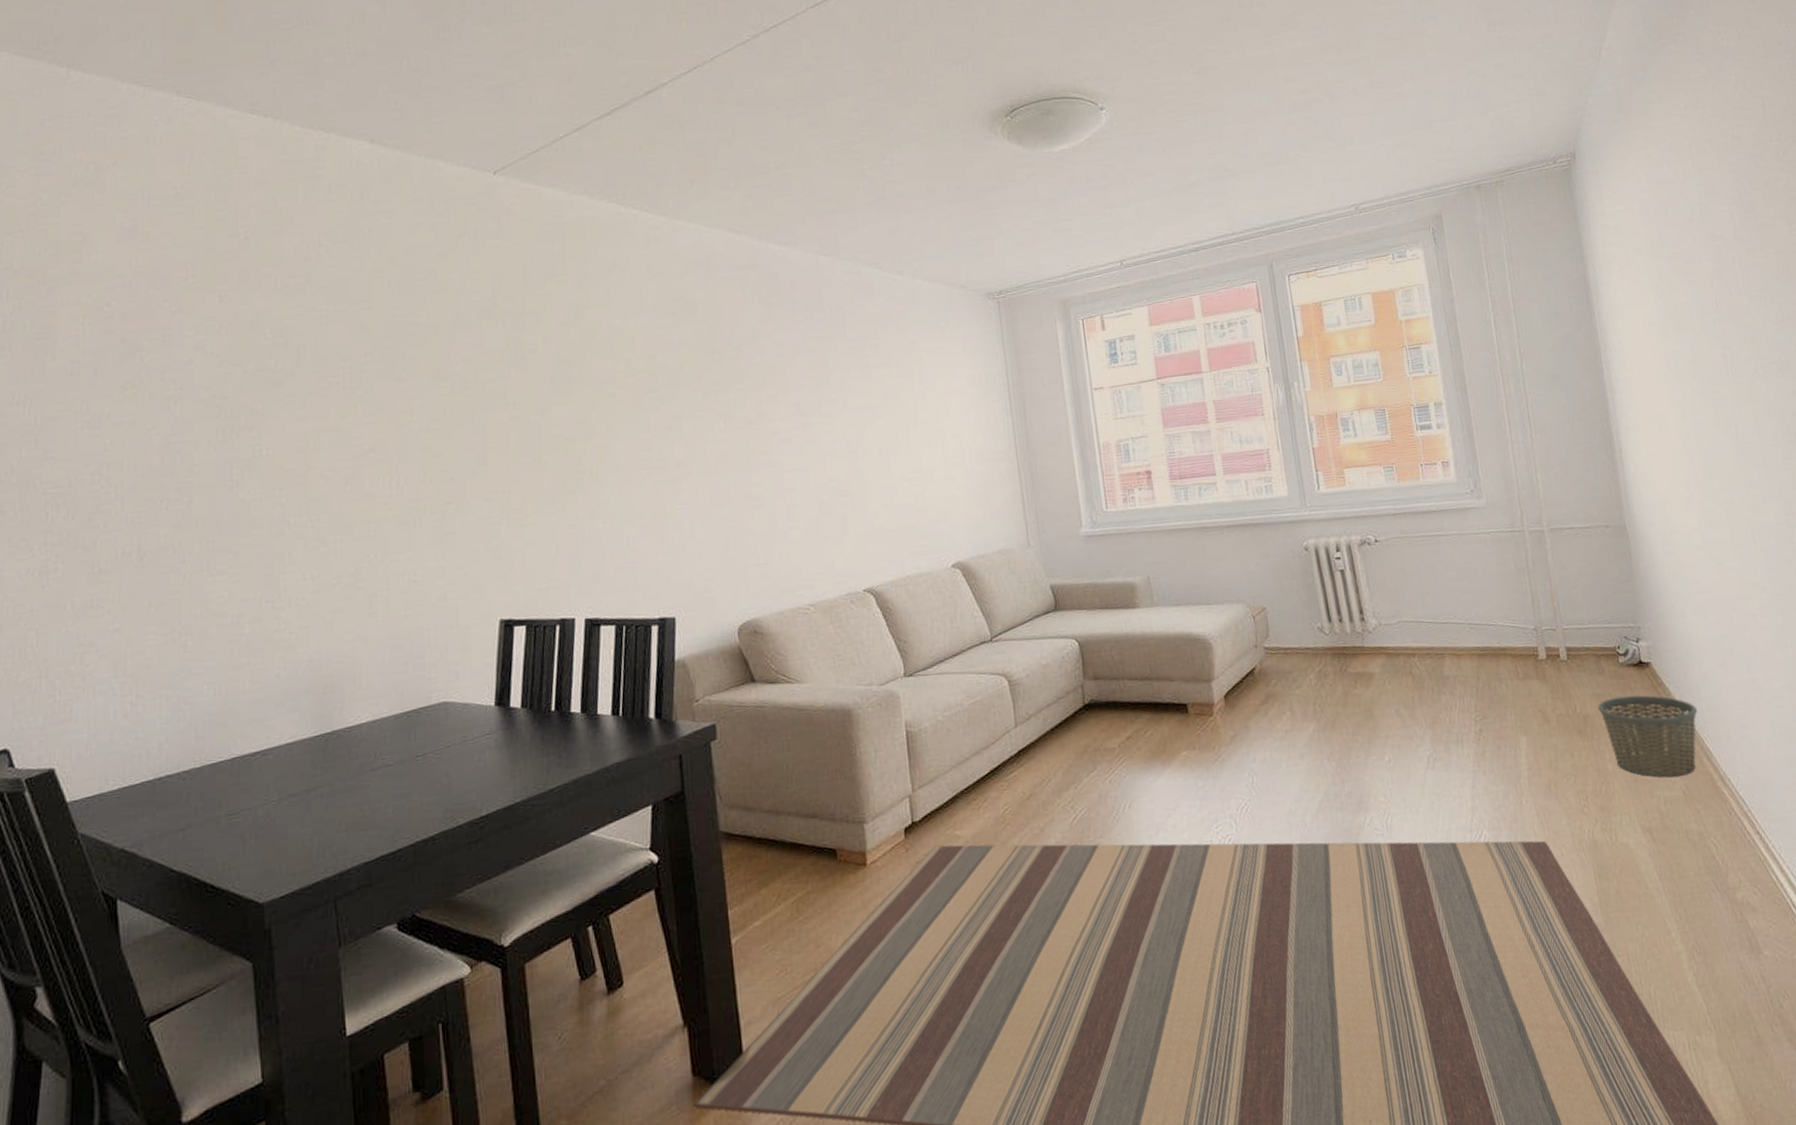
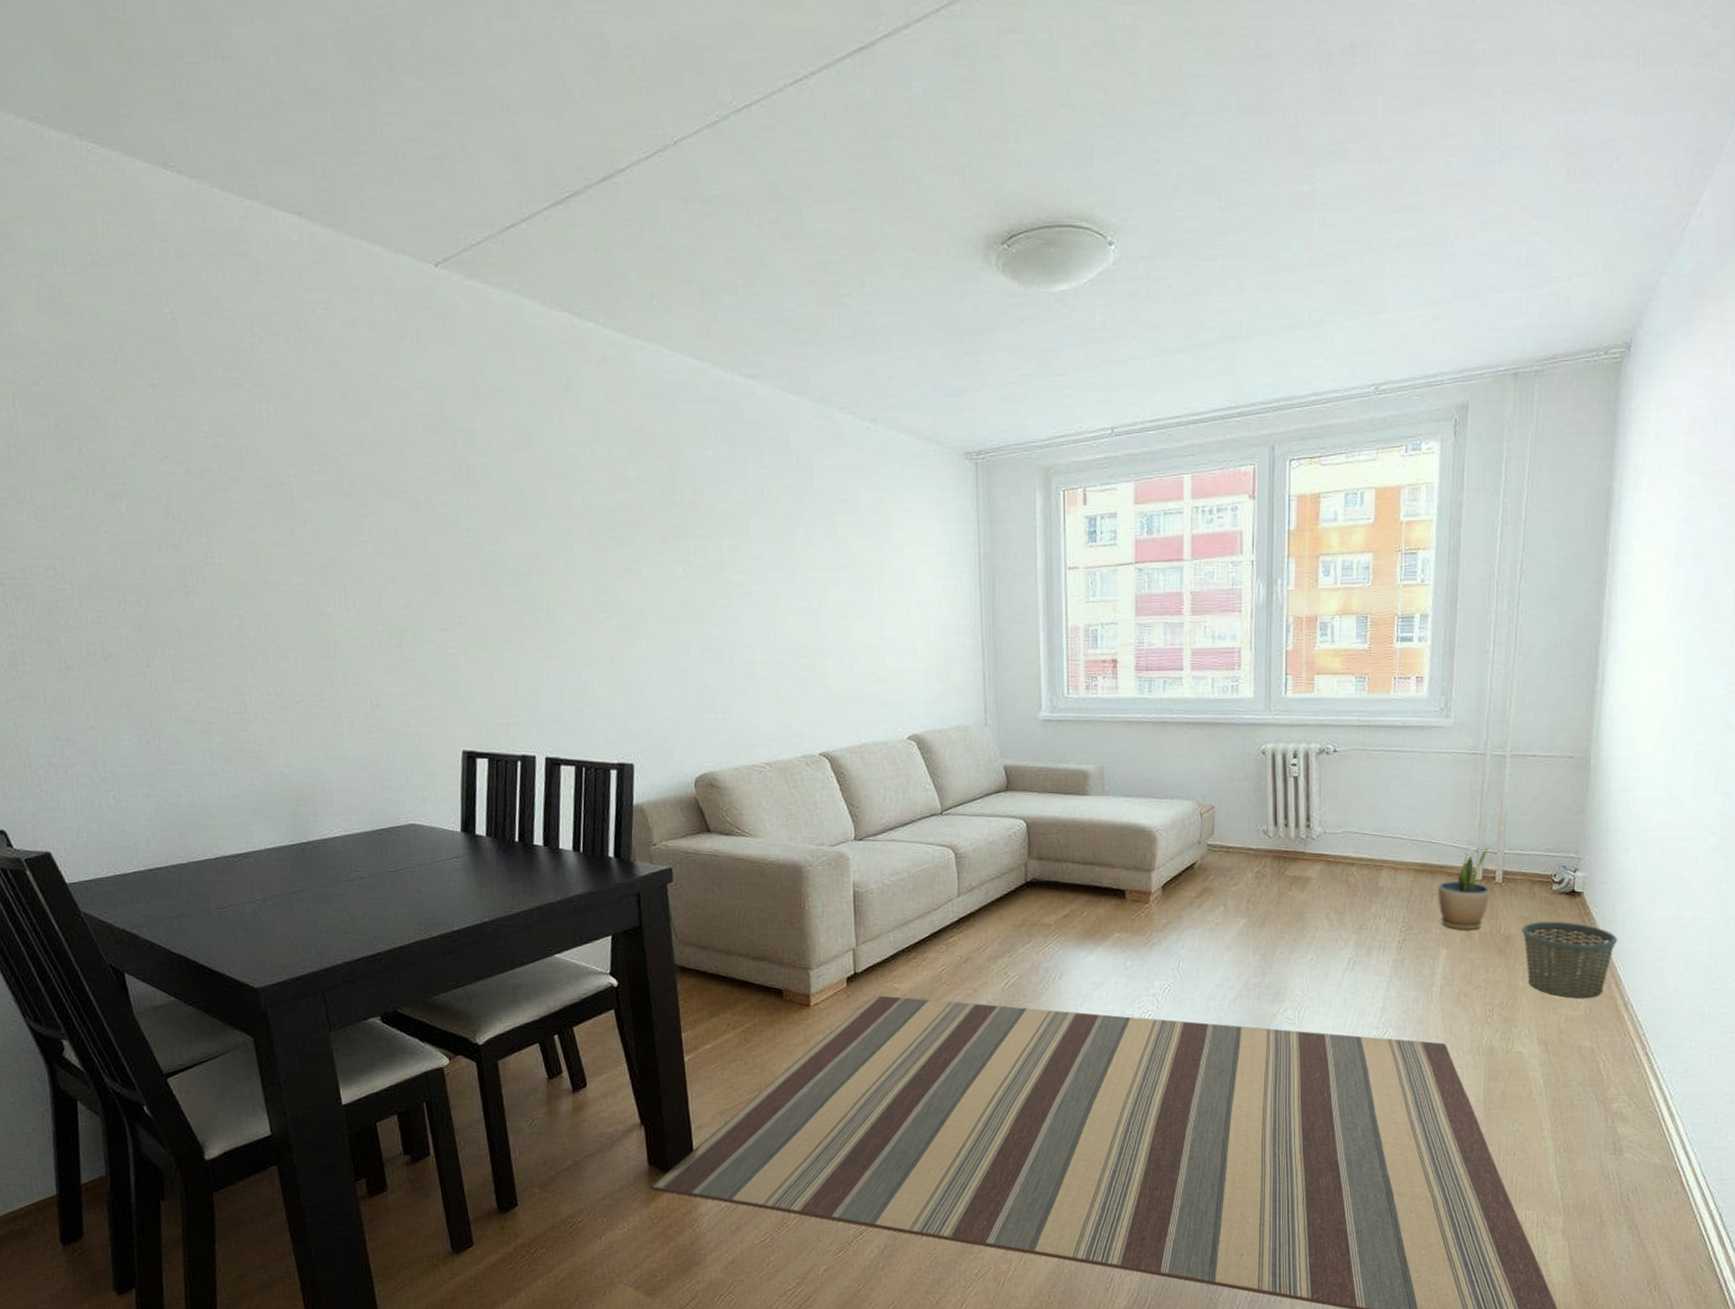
potted plant: none [1504,623,1559,714] -> present [1437,846,1491,930]

